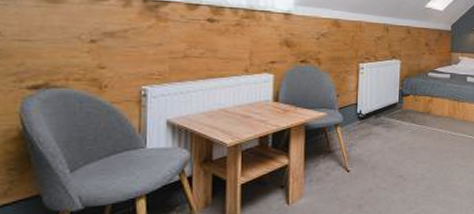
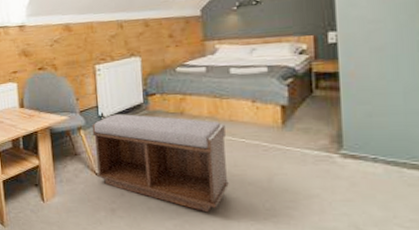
bench: none [347,112,459,201] -> present [92,114,230,213]

